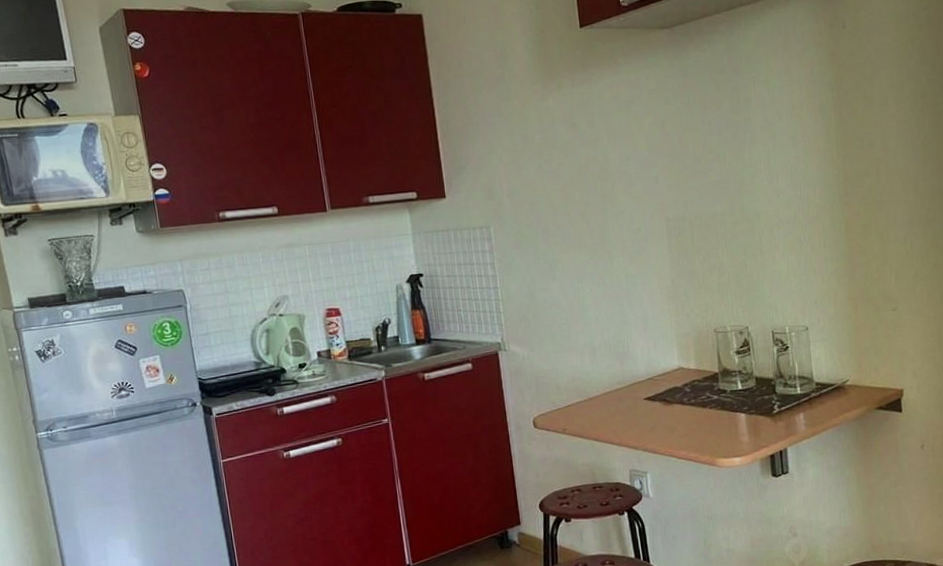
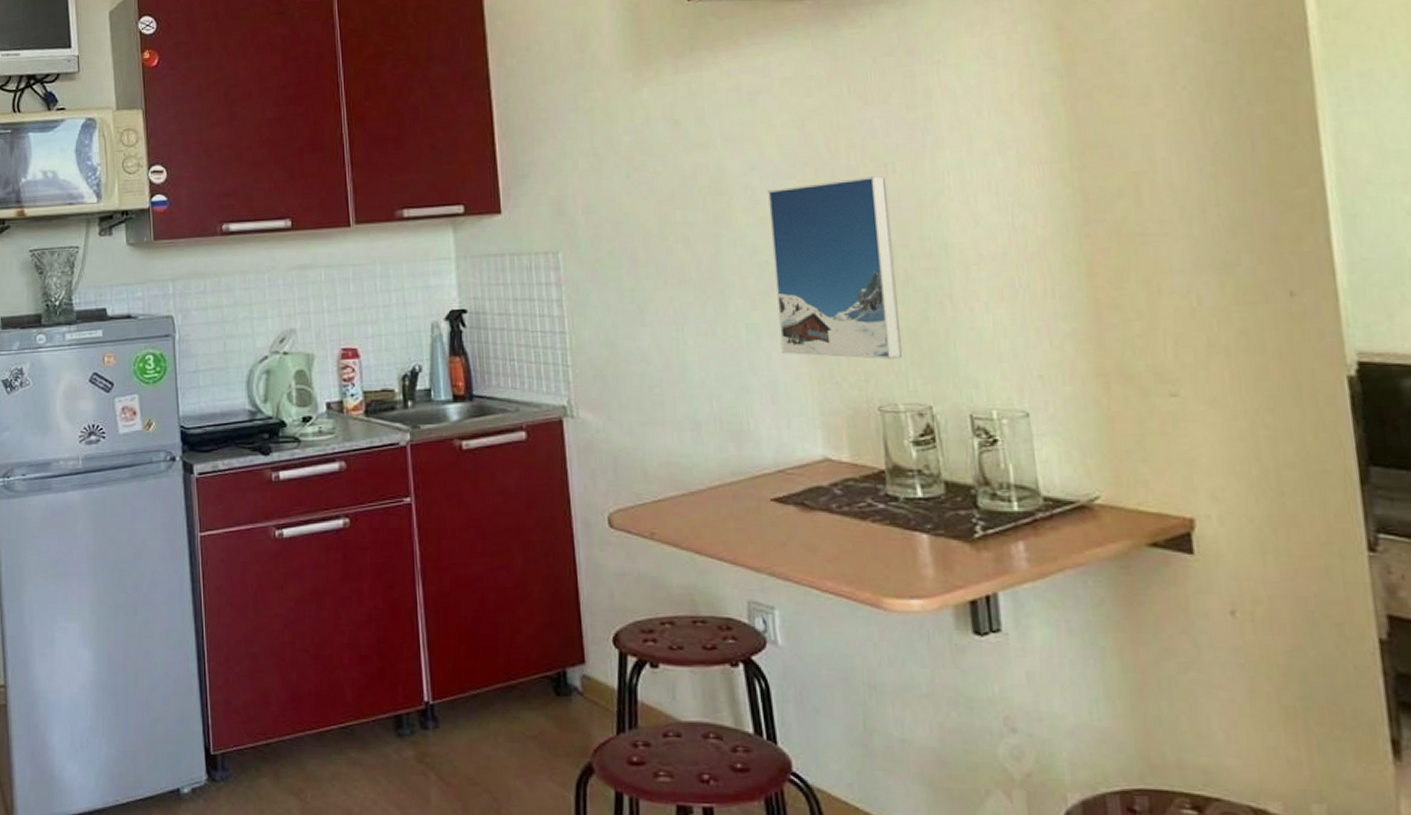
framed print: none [639,163,729,296] -> present [768,176,902,359]

